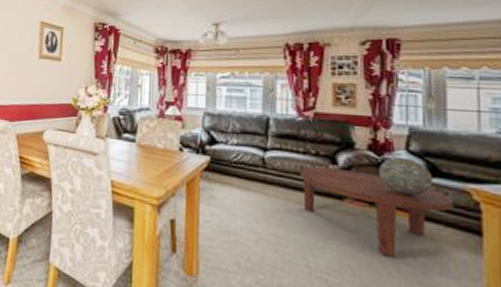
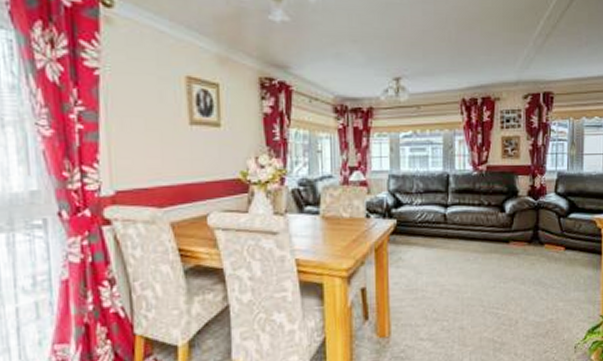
coffee table: present [300,167,455,257] -> none [476,215,586,284]
decorative sphere: present [378,156,433,196] -> none [535,199,572,231]

